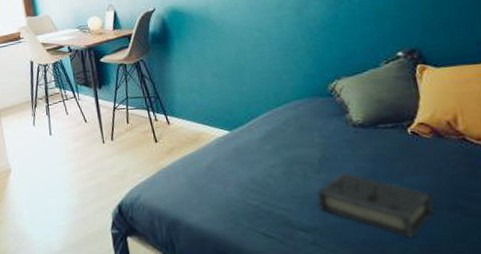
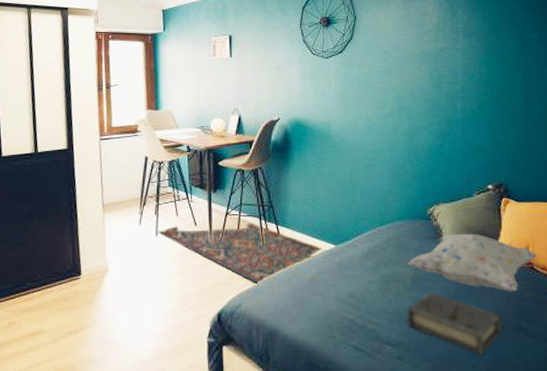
rug: none [50,115,216,176] -> present [157,223,322,285]
decorative pillow: none [311,106,470,168] -> present [407,233,538,292]

